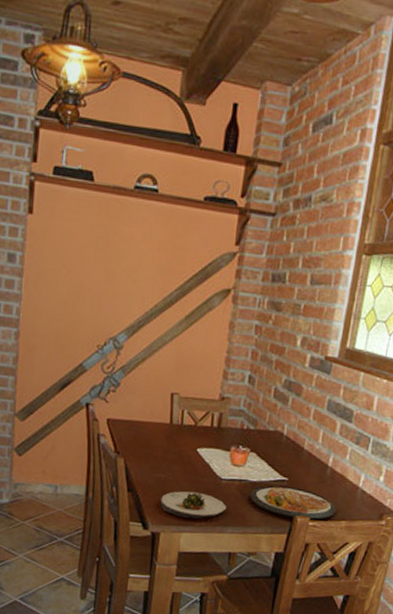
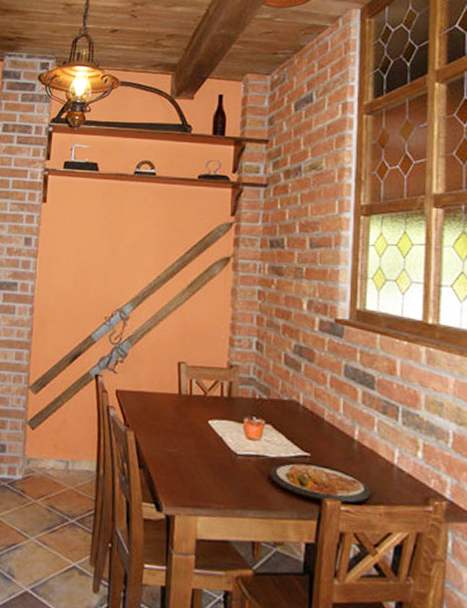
salad plate: present [160,491,227,520] -> none [173,468,245,501]

